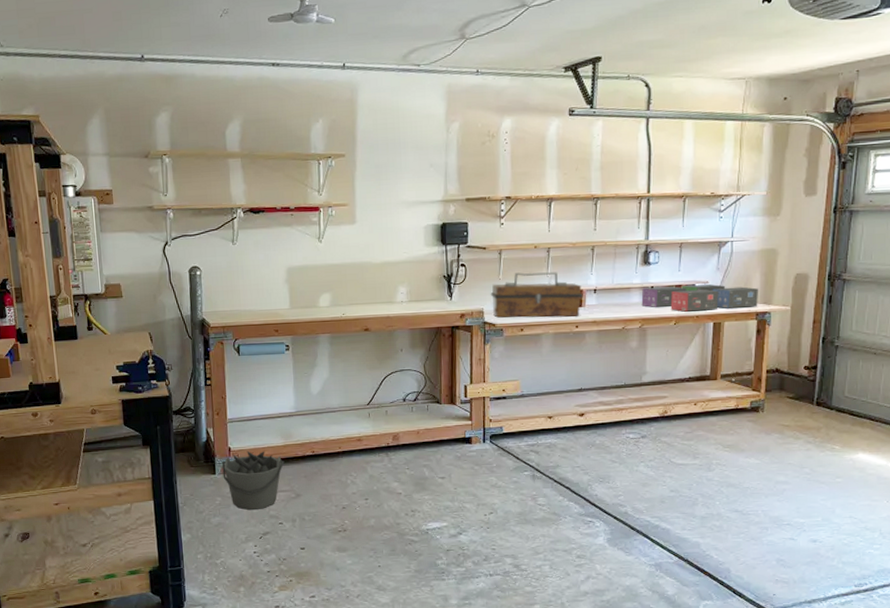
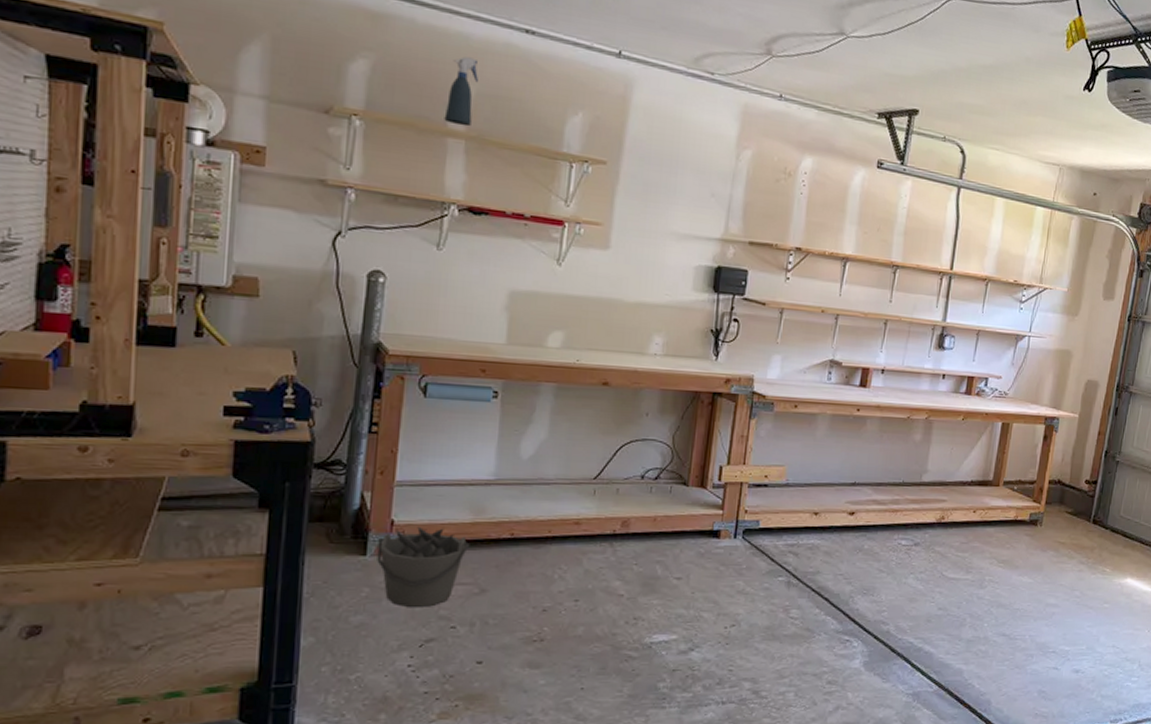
spray bottle: none [224,94,244,148] -> present [444,56,478,127]
toolbox: present [490,272,583,318] -> none [764,338,869,399]
box set: present [641,284,759,312] -> none [930,375,1051,411]

